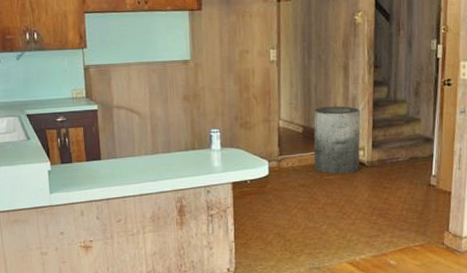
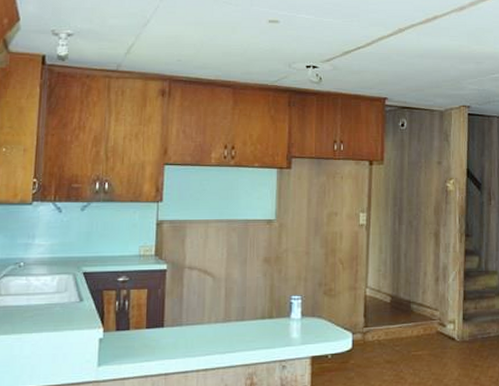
trash can: present [313,105,361,174] -> none [401,274,452,349]

